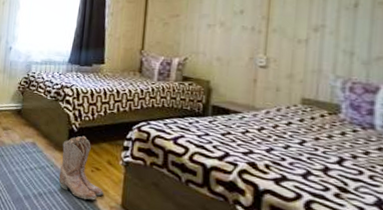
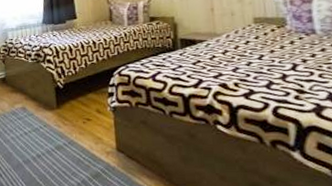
boots: present [58,135,104,200] -> none [51,91,99,152]

